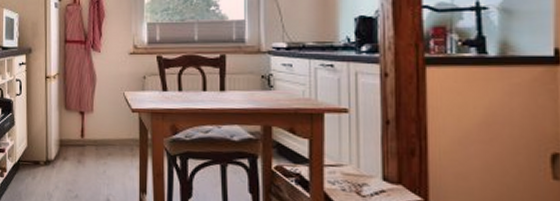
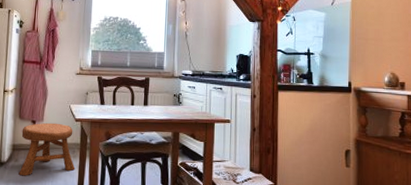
stool: none [68,114,135,177] -> present [18,122,76,176]

